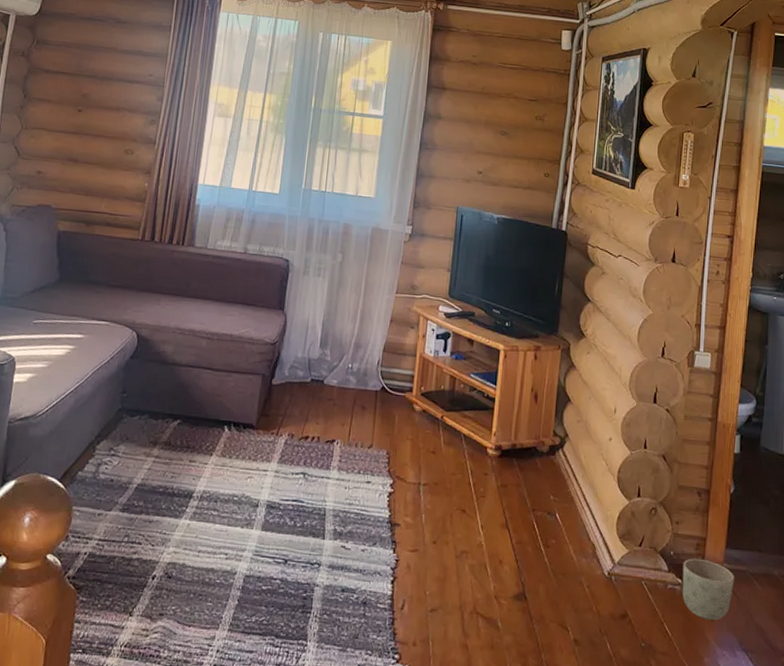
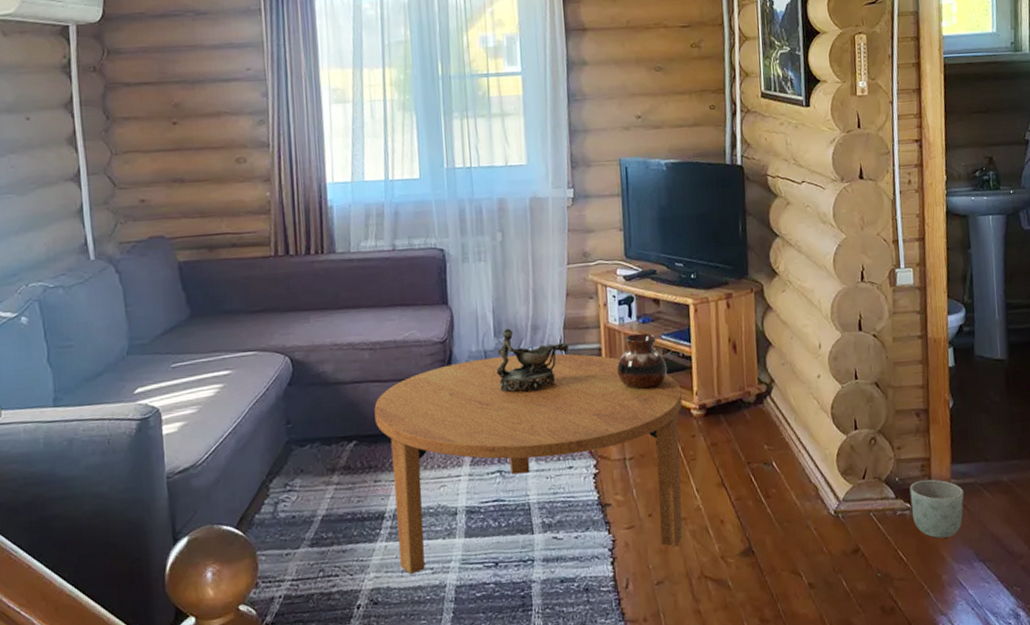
coffee table: none [199,365,481,578] -> present [374,353,682,574]
decorative bowl: none [316,342,386,405] -> present [496,328,570,392]
vase: none [425,367,472,421] -> present [617,333,668,389]

